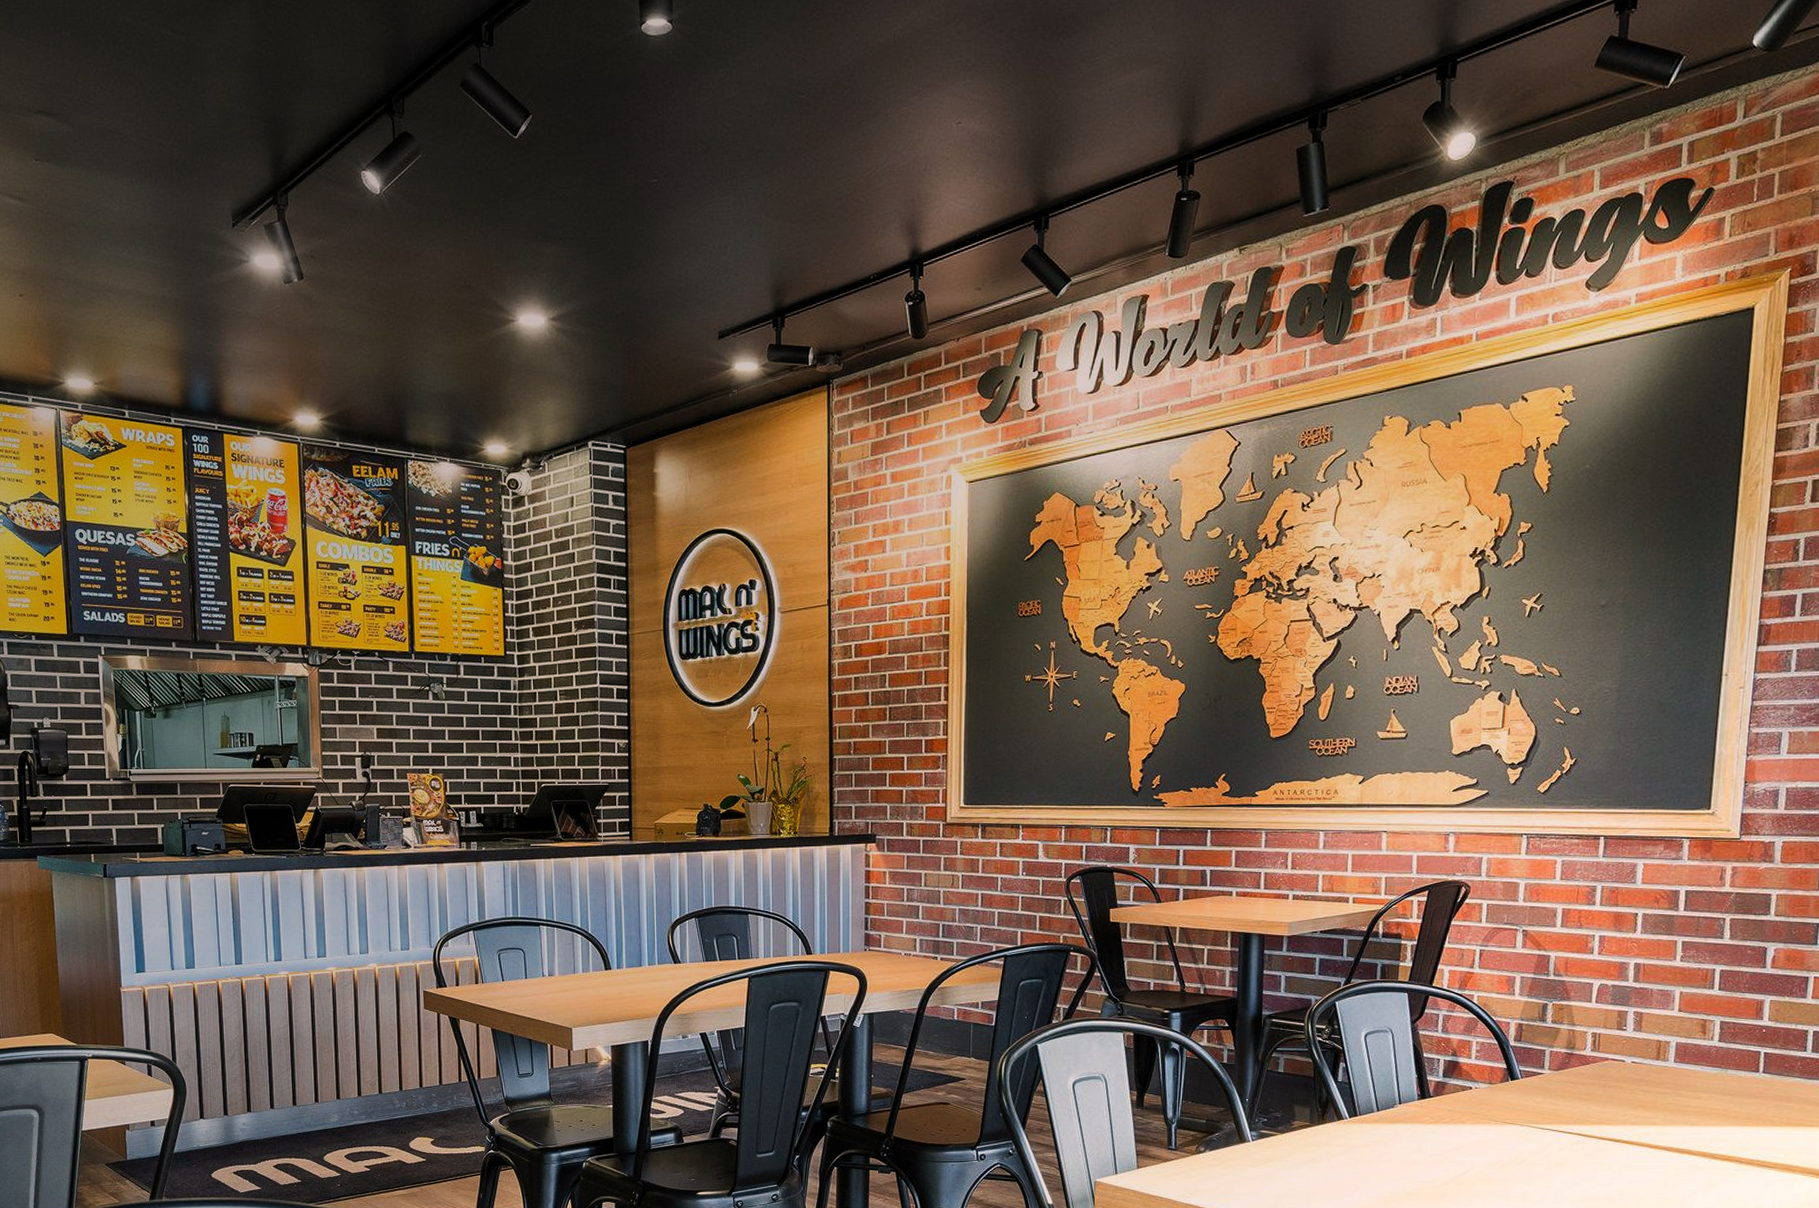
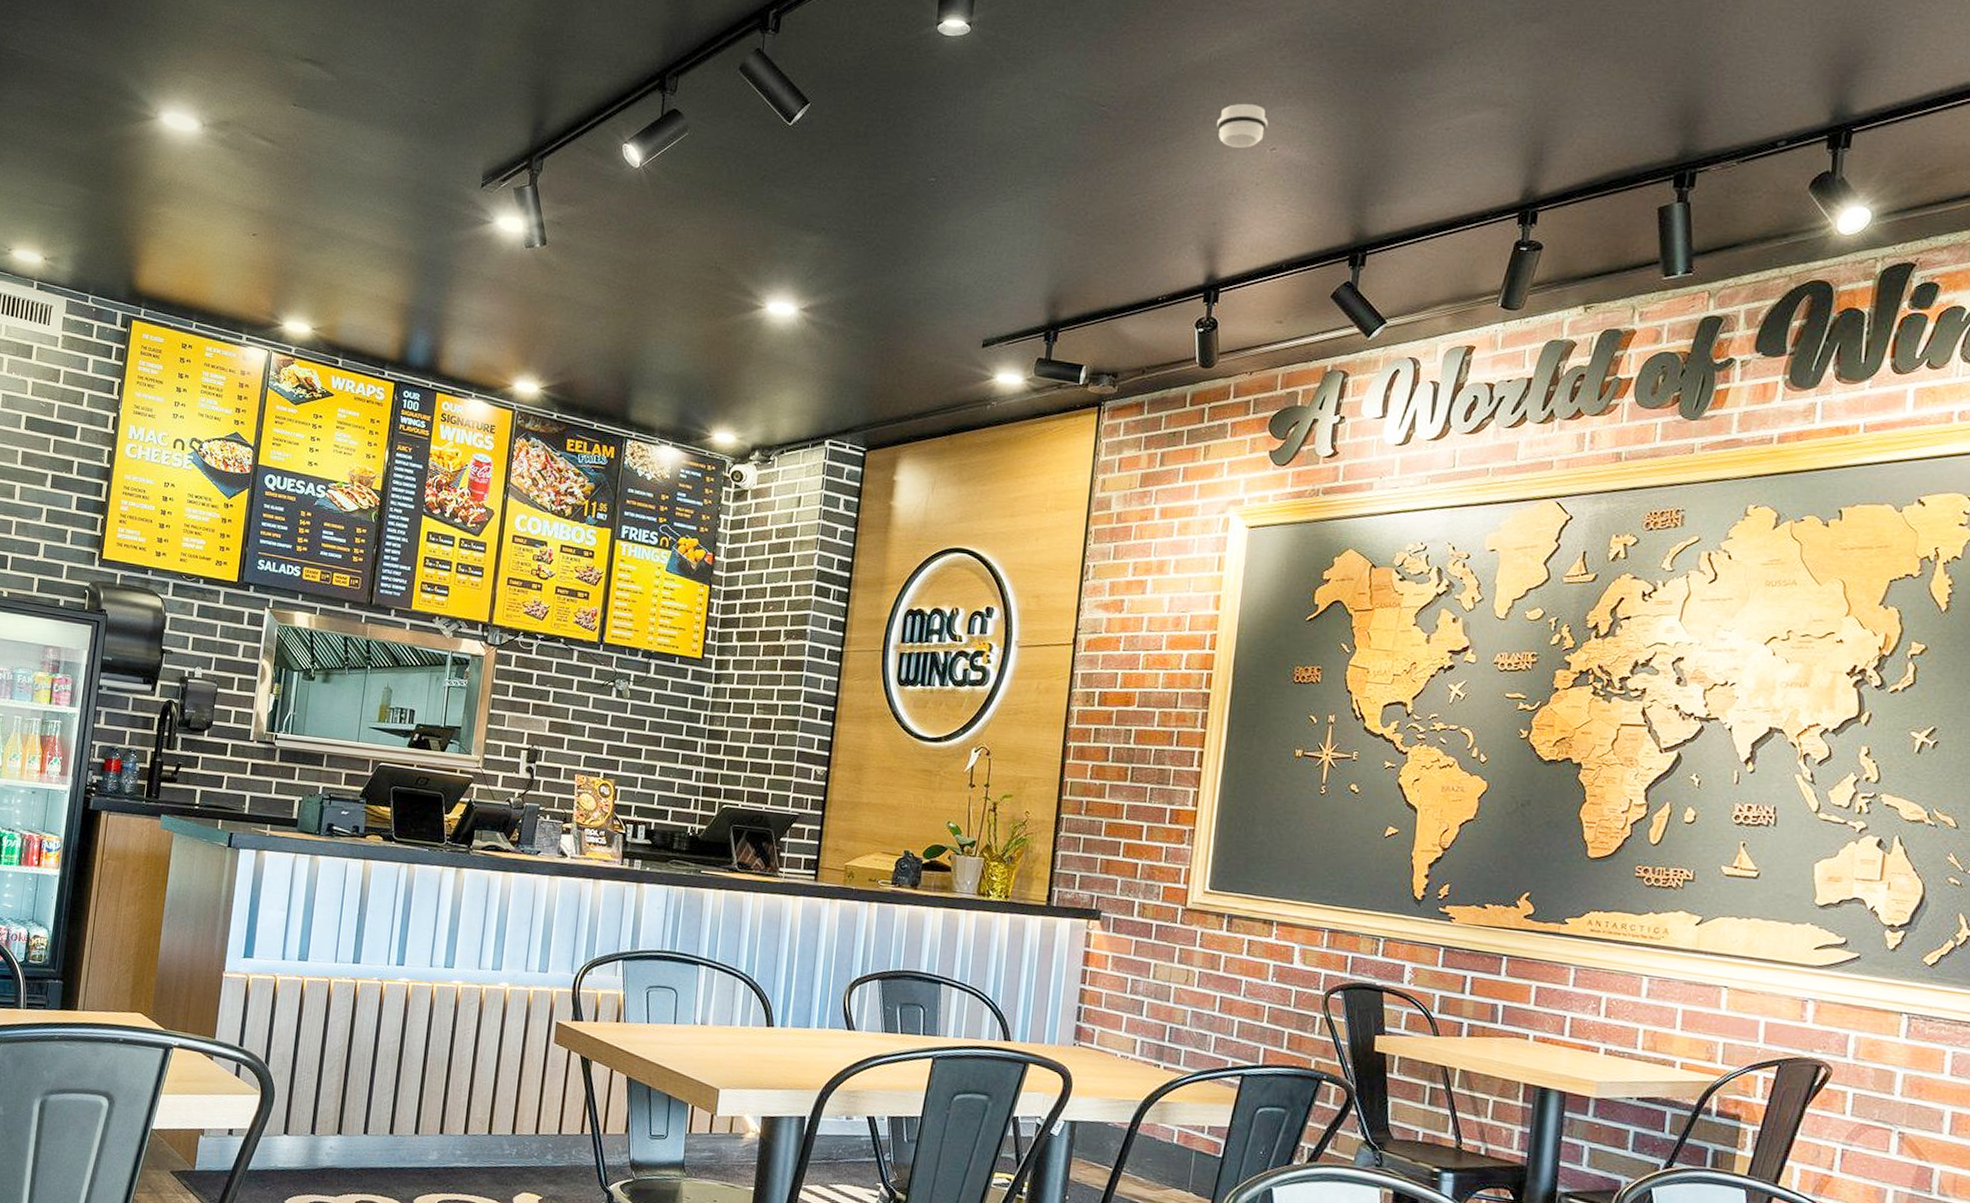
smoke detector: none [905,80,952,125] -> present [1216,103,1269,148]

